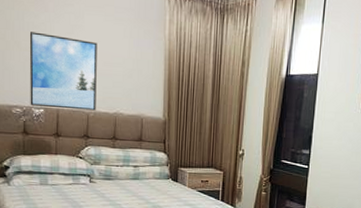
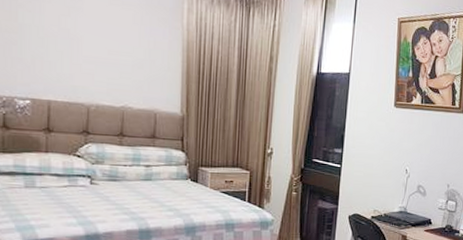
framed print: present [29,32,97,111] -> none [11,11,100,104]

